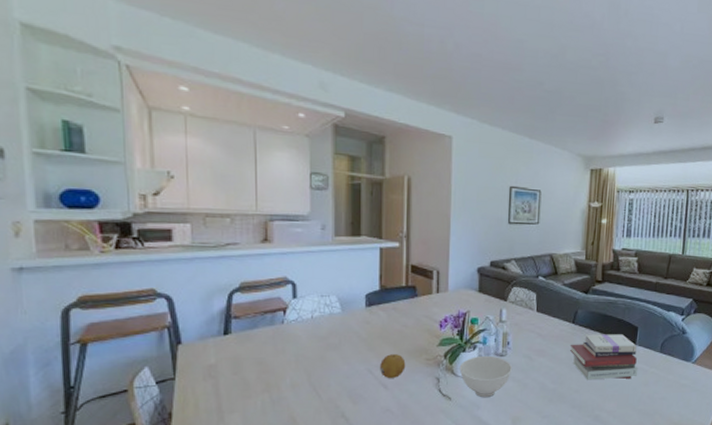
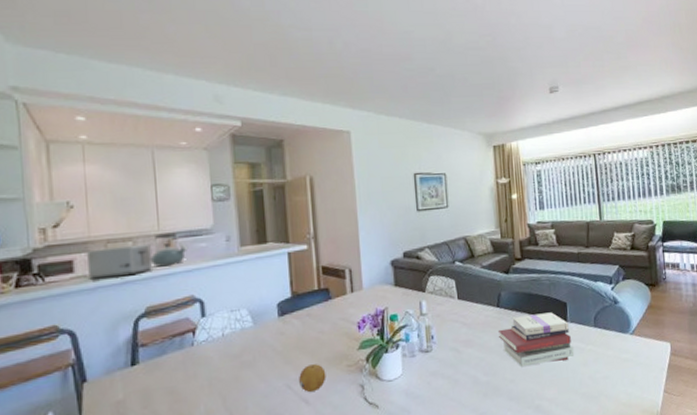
toaster: none [184,221,249,252] -> present [86,243,153,281]
kettle: none [246,214,285,247] -> present [150,232,189,267]
bowl: present [459,355,513,398] -> none [383,353,441,401]

